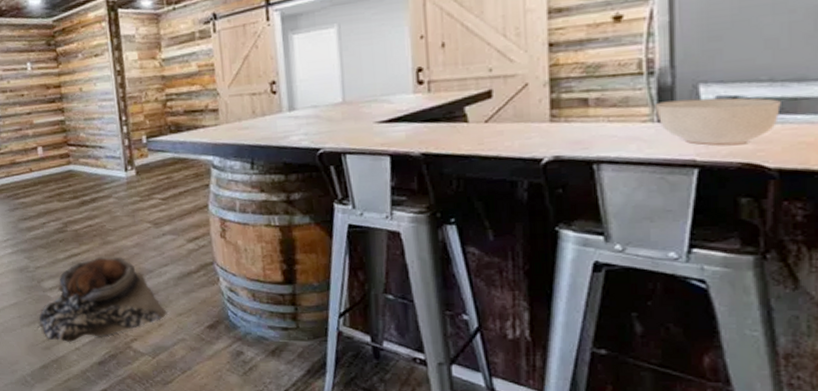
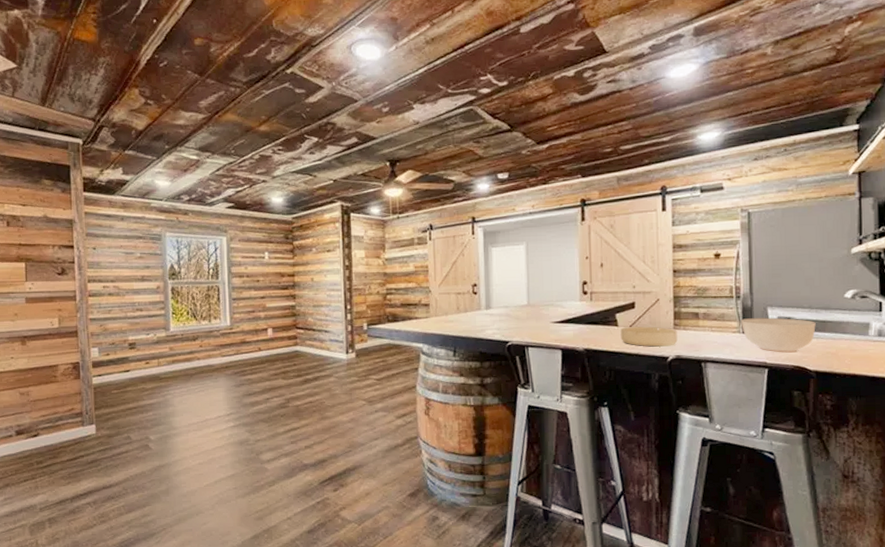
dog bed: present [37,257,167,342] -> none [252,431,374,512]
ashtray: none [471,120,556,147] -> present [620,326,678,347]

